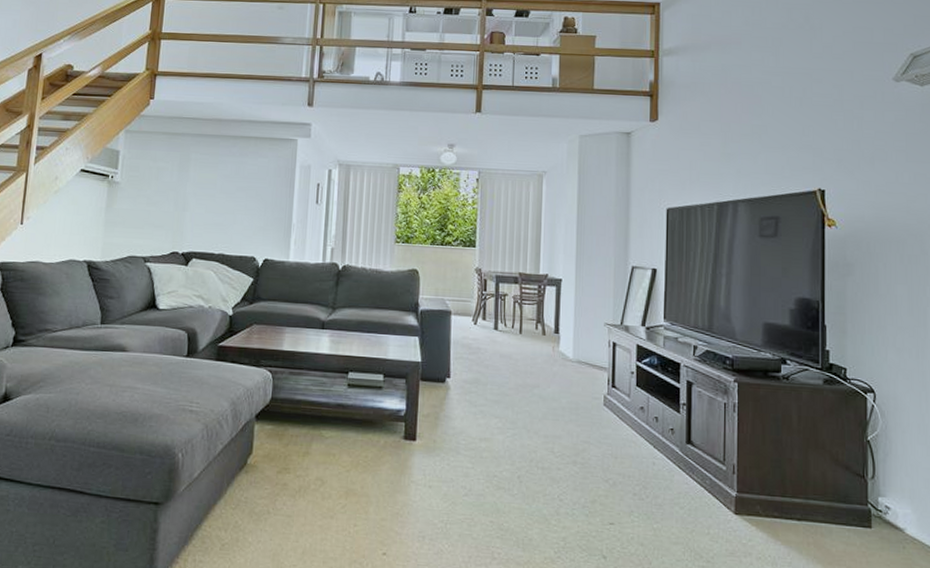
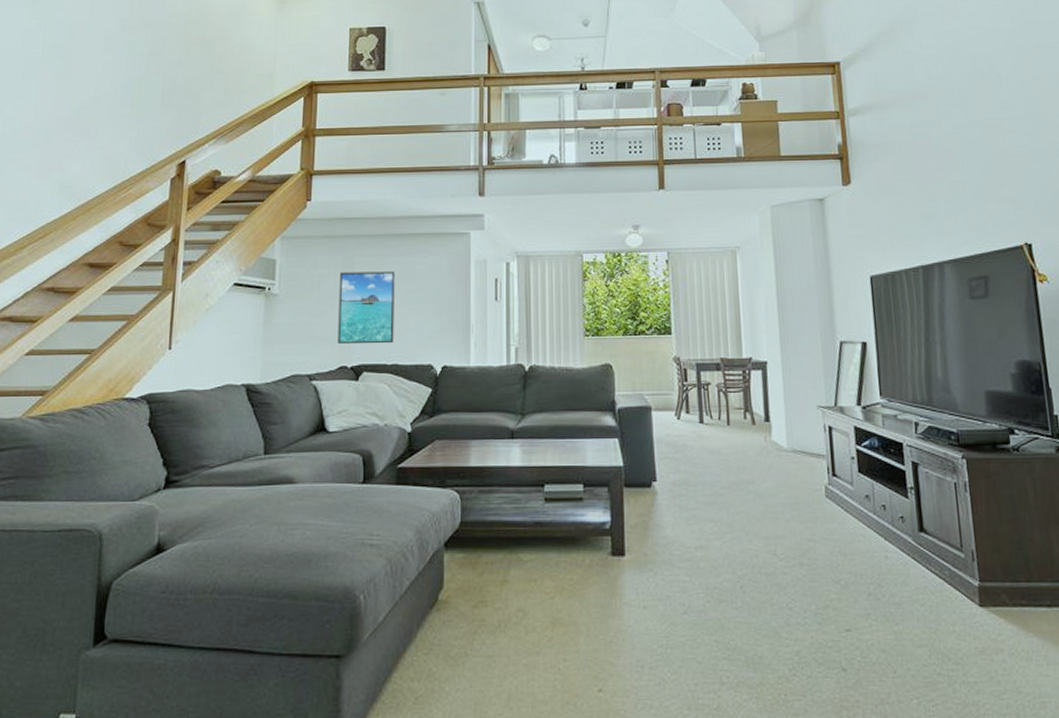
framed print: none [171,167,227,235] -> present [338,271,395,344]

